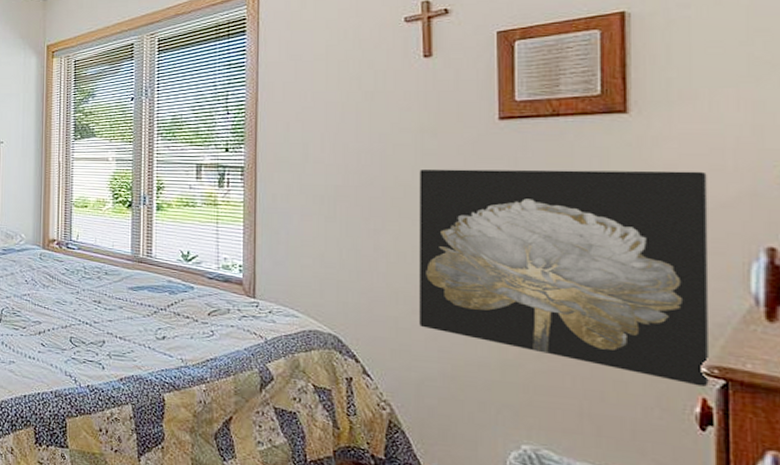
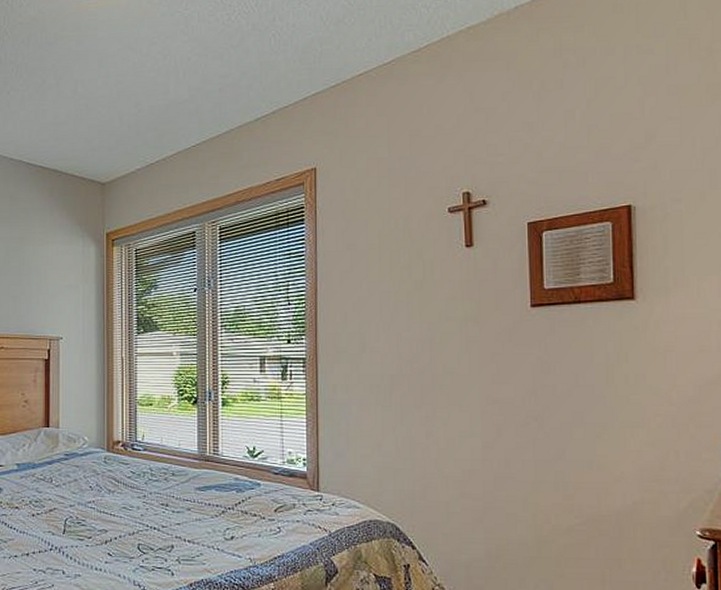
wall art: present [419,169,710,387] -> none [464,352,702,548]

